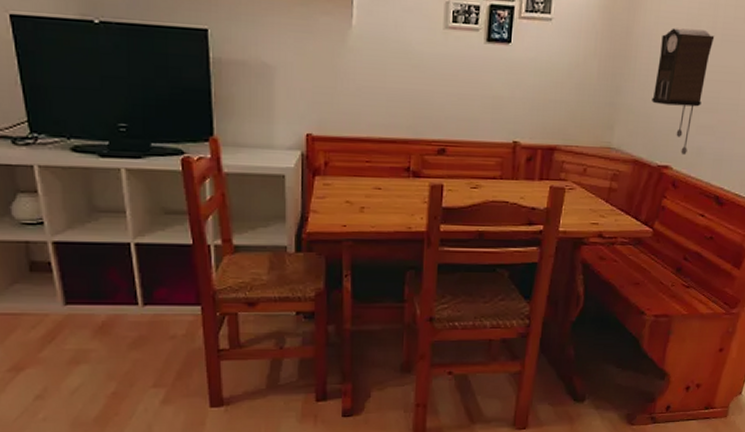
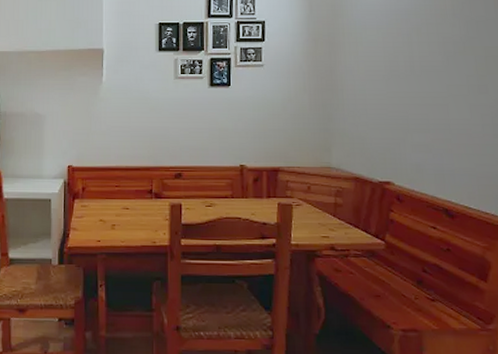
pendulum clock: present [652,27,715,156] -> none [363,64,414,172]

